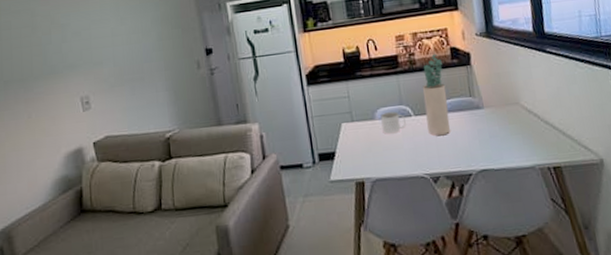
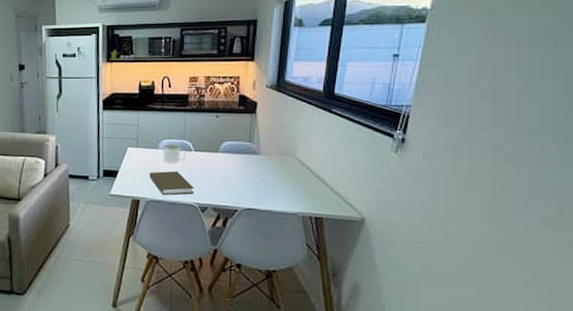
book: none [370,141,422,171] -> present [149,171,194,195]
vase: present [422,50,451,137] -> none [205,95,229,173]

